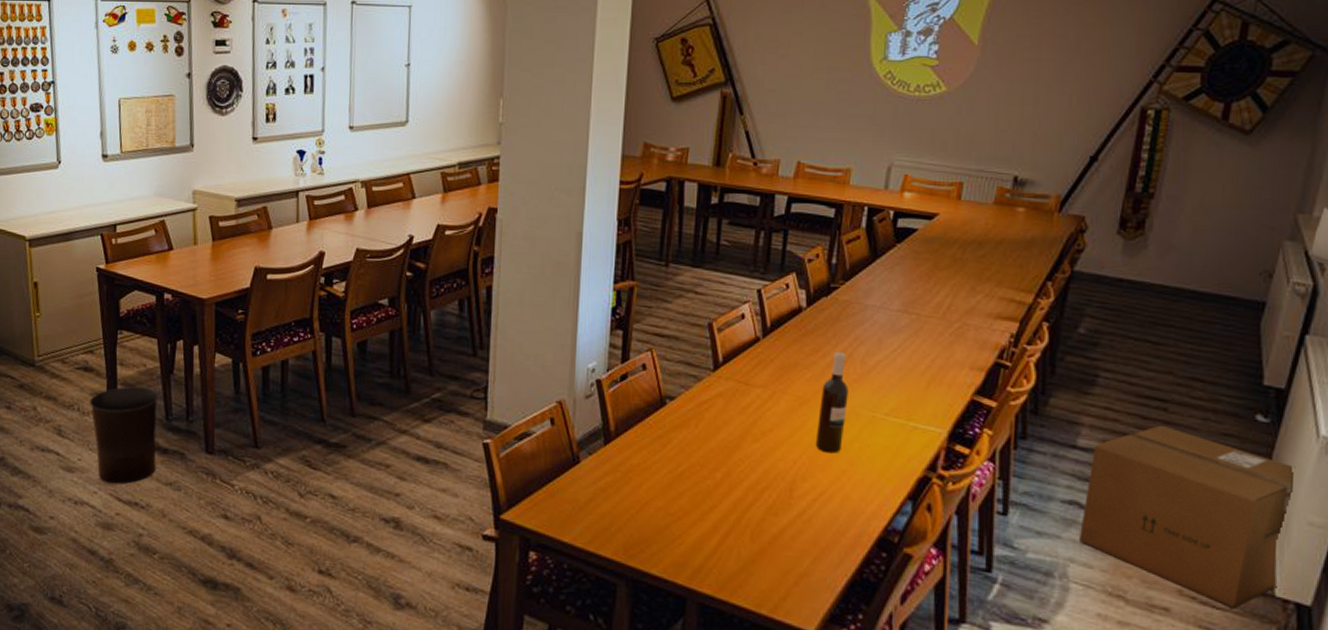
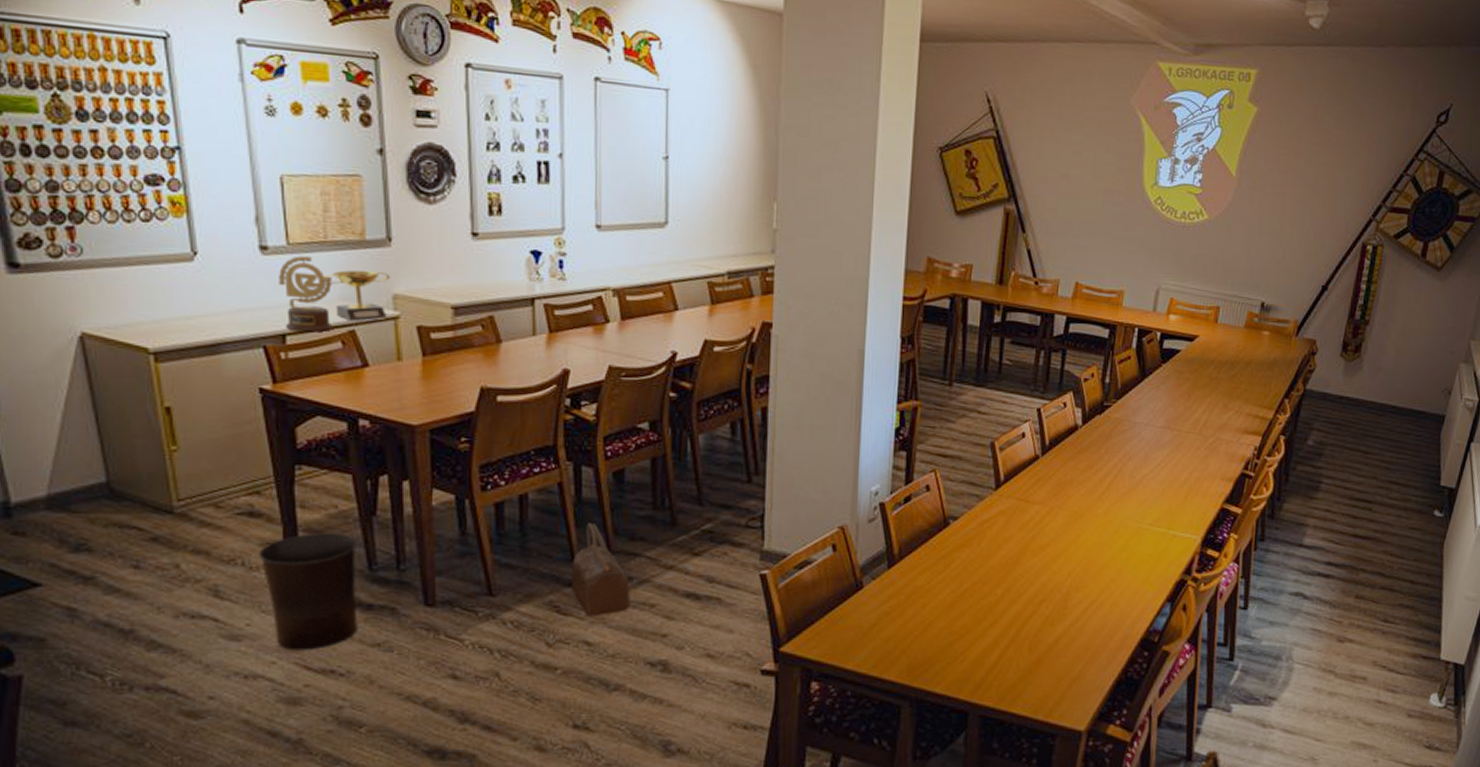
trophy: none [114,161,150,223] -> present [279,256,332,333]
award: none [144,171,192,213] -> present [323,270,391,322]
handbag: none [320,388,369,473] -> present [571,523,630,617]
wine bottle: present [815,351,848,454] -> none [1088,467,1118,564]
box: present [1079,425,1295,609] -> none [1302,523,1459,673]

